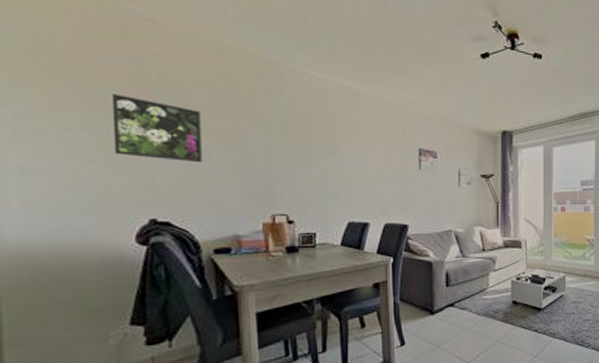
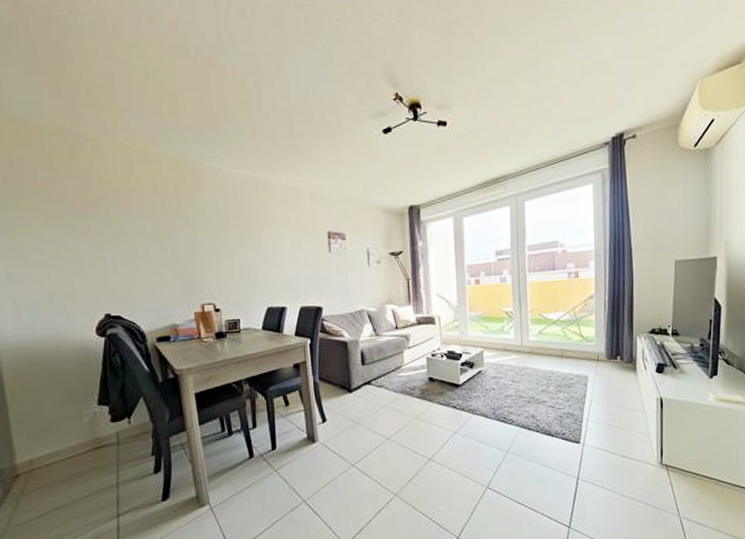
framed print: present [111,94,202,163] -> none [67,207,141,262]

